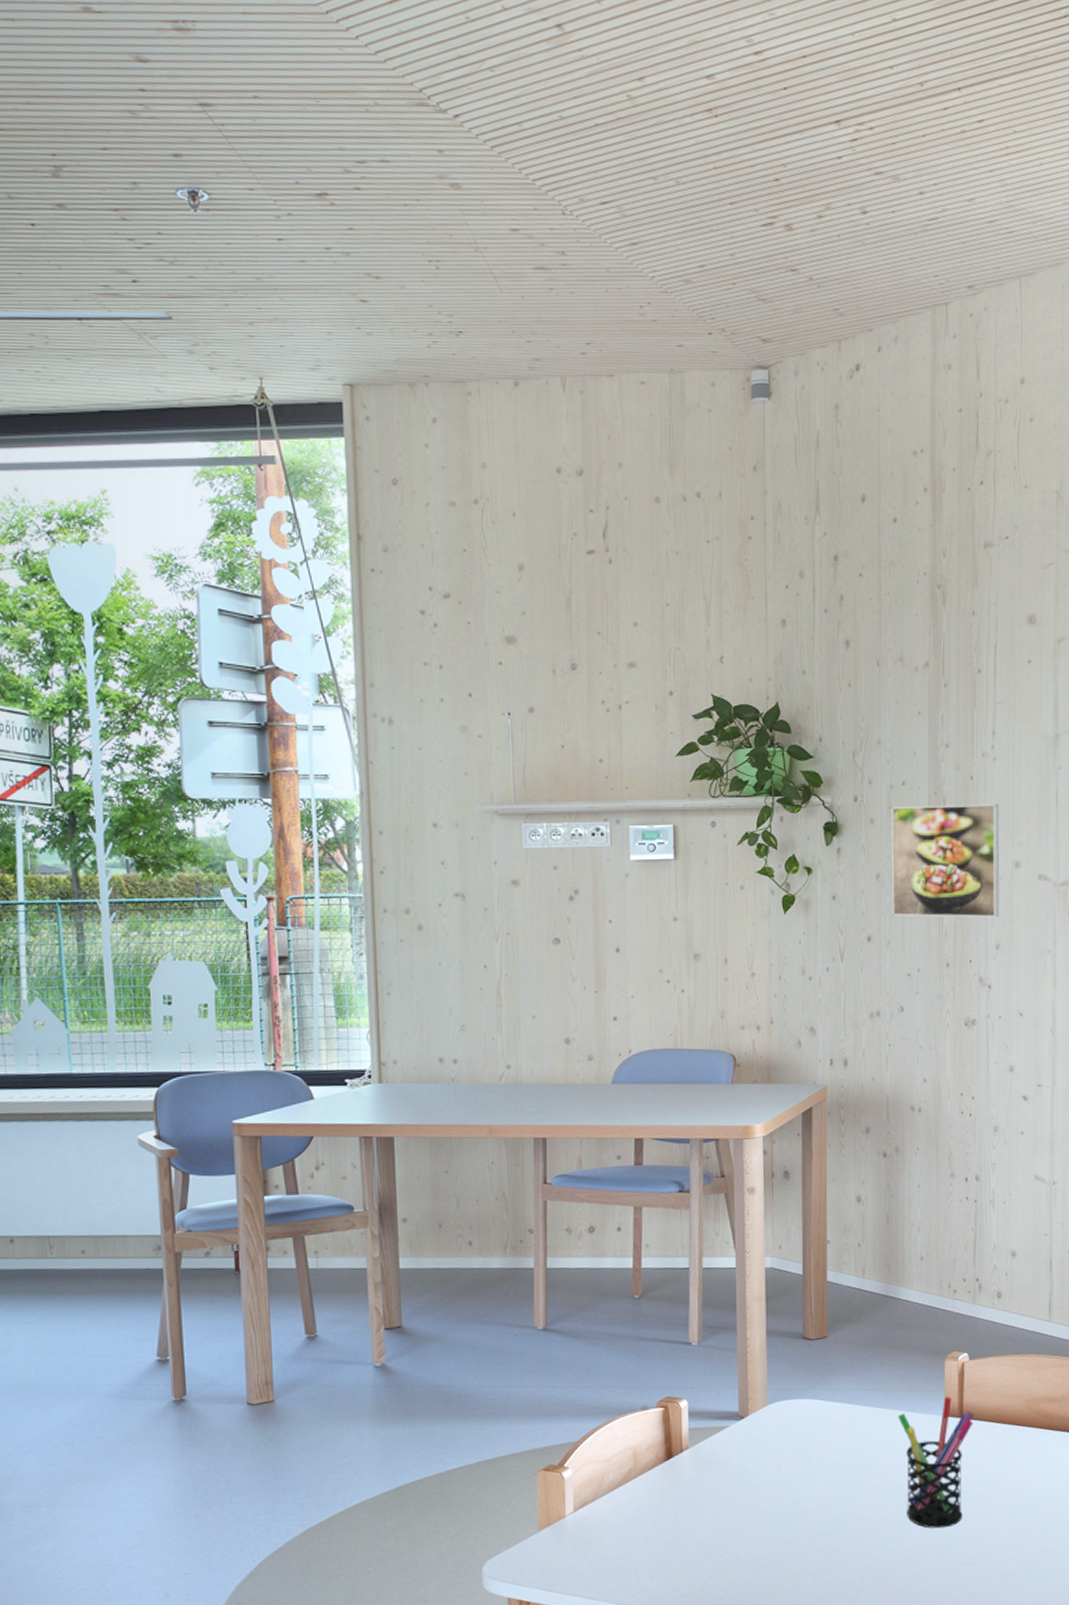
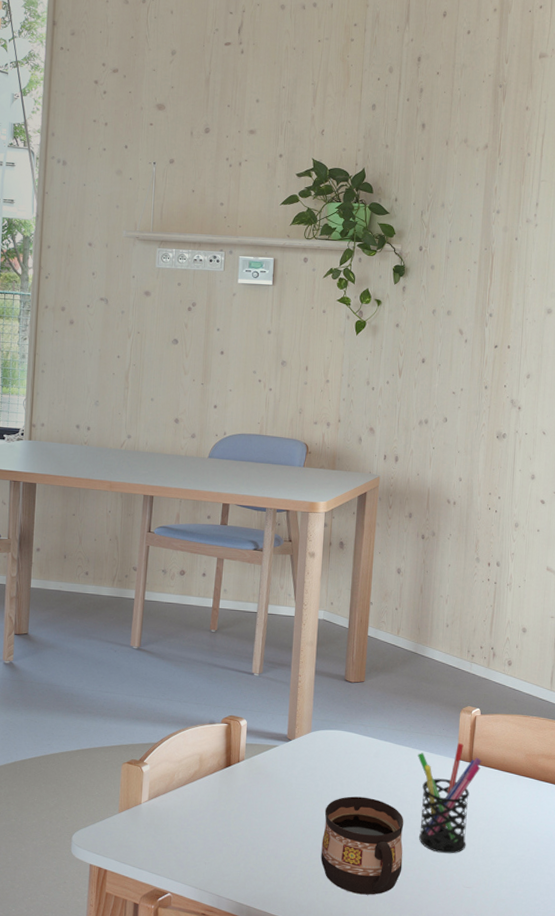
cup: none [791,1474,890,1590] -> present [321,796,404,895]
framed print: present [891,804,1000,918] -> none [444,257,538,353]

